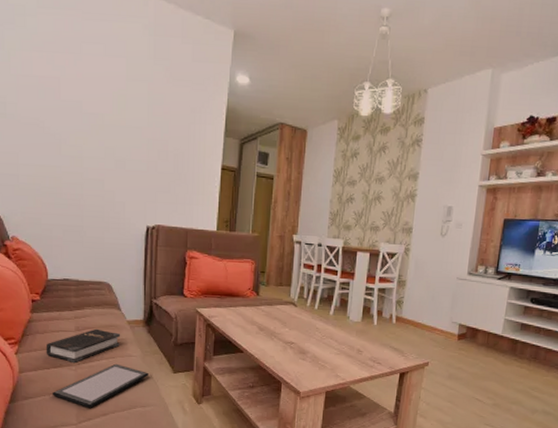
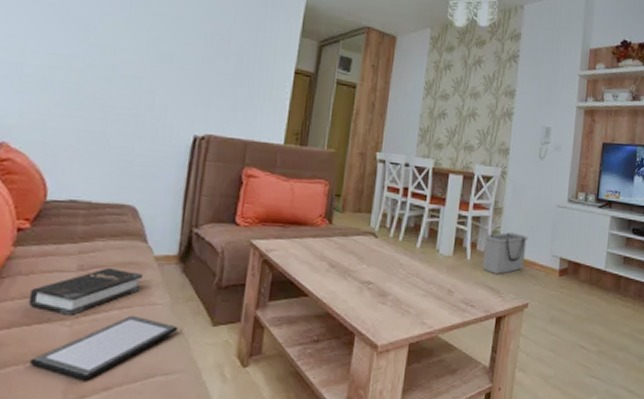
storage bin: none [387,302,430,338] -> present [482,232,528,274]

